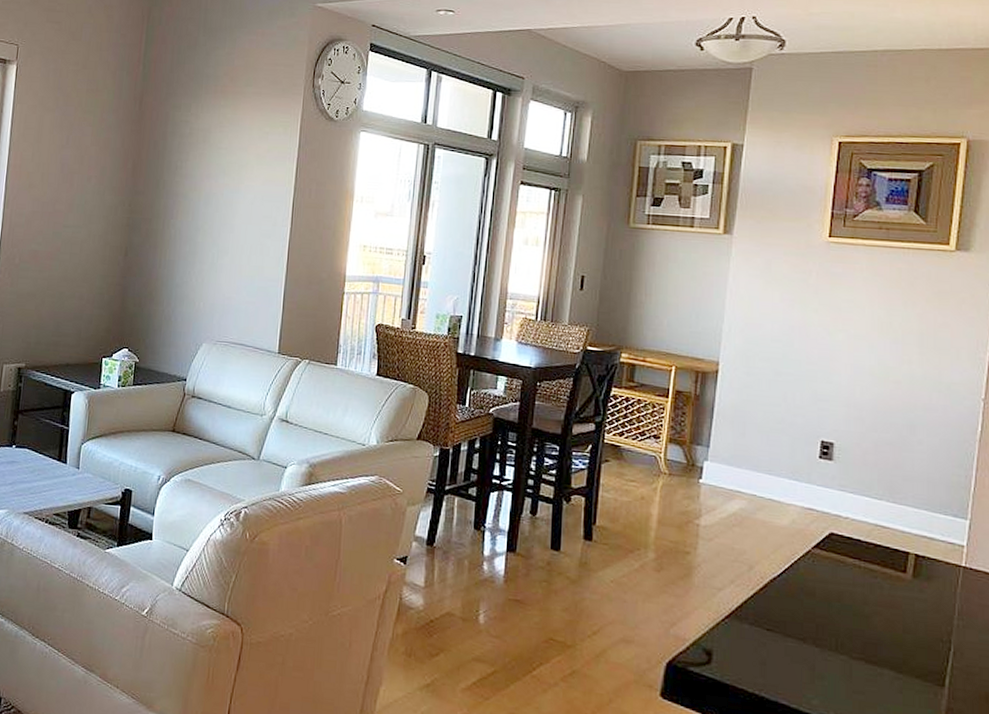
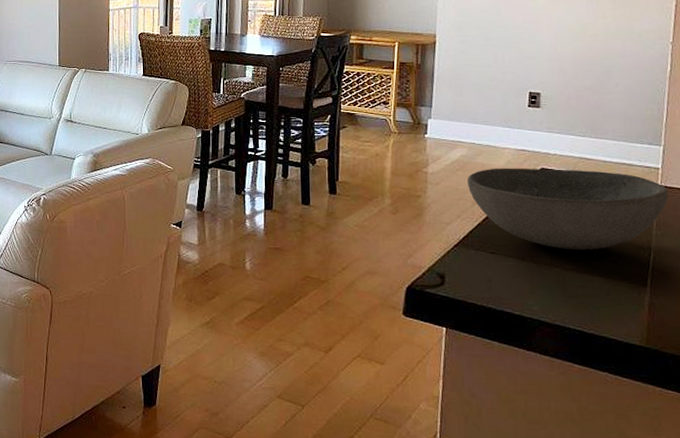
bowl: none [744,527,973,637] -> present [466,168,668,250]

